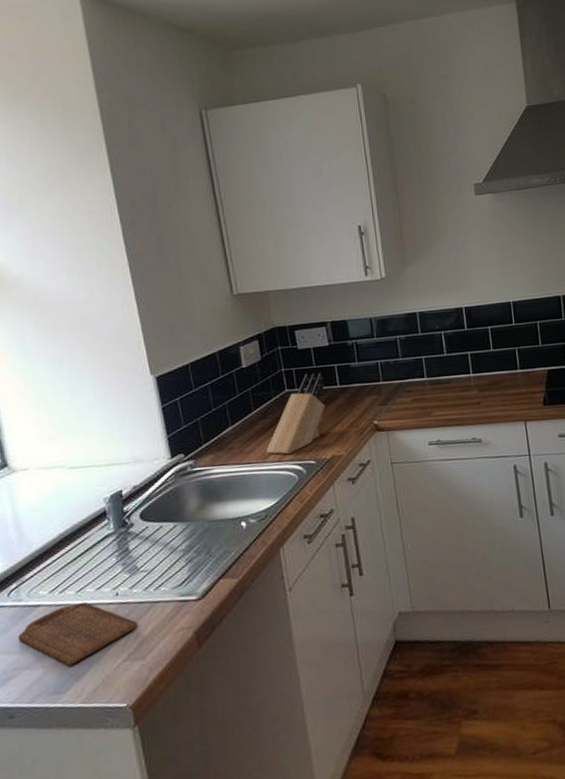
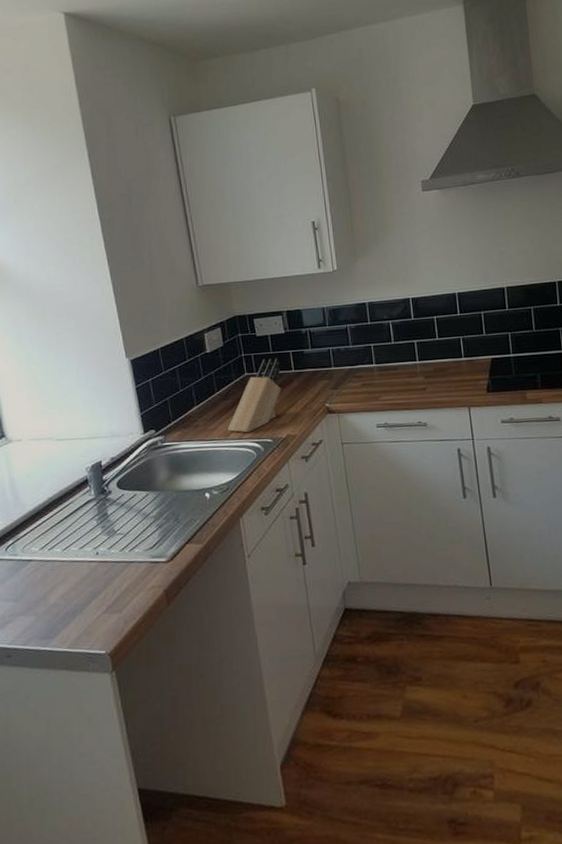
cutting board: present [18,601,137,666] -> none [14,559,115,614]

